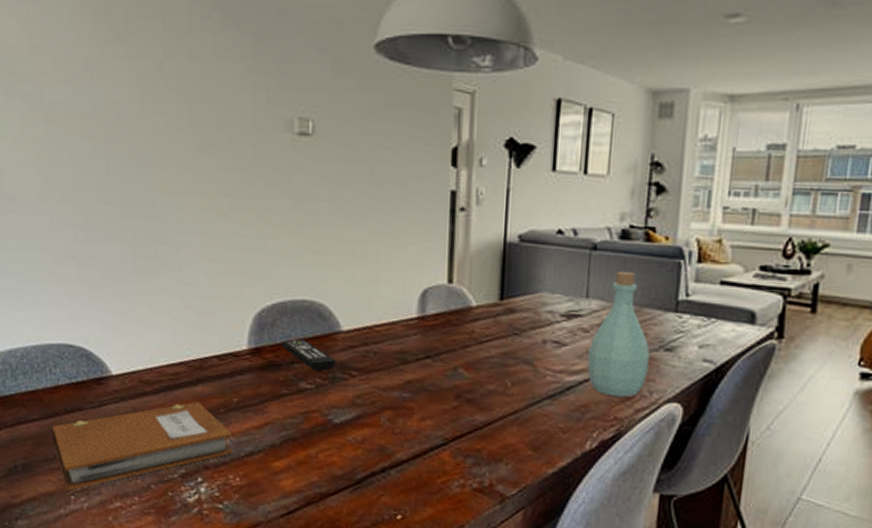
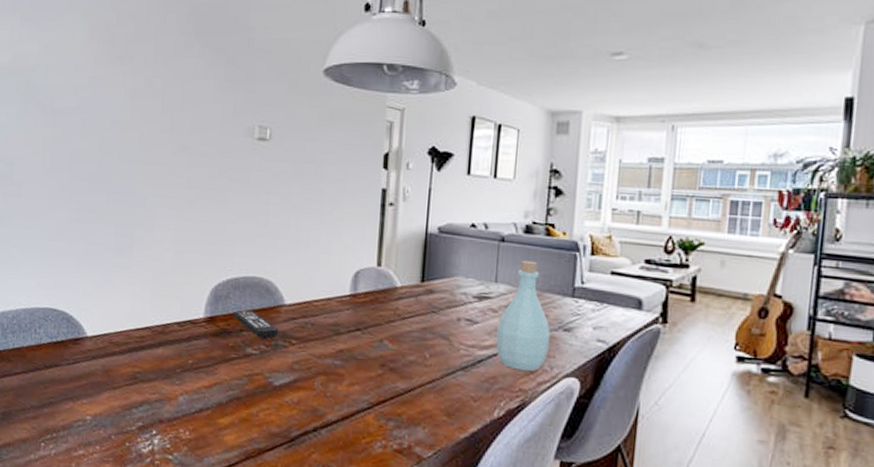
notebook: present [52,401,233,491] -> none [31,362,186,438]

